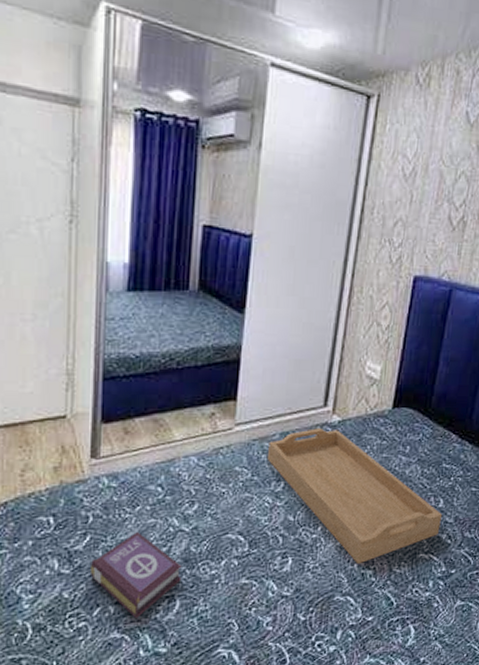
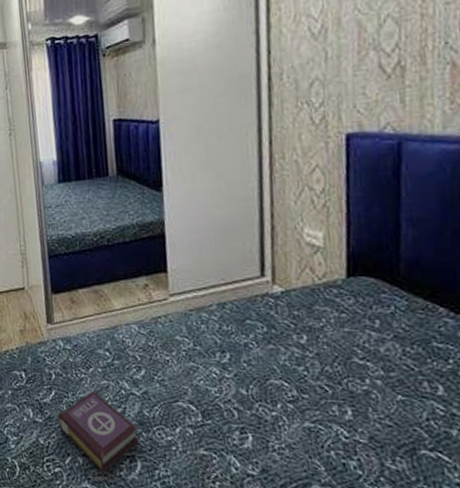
serving tray: present [266,428,443,565] -> none [206,299,447,452]

